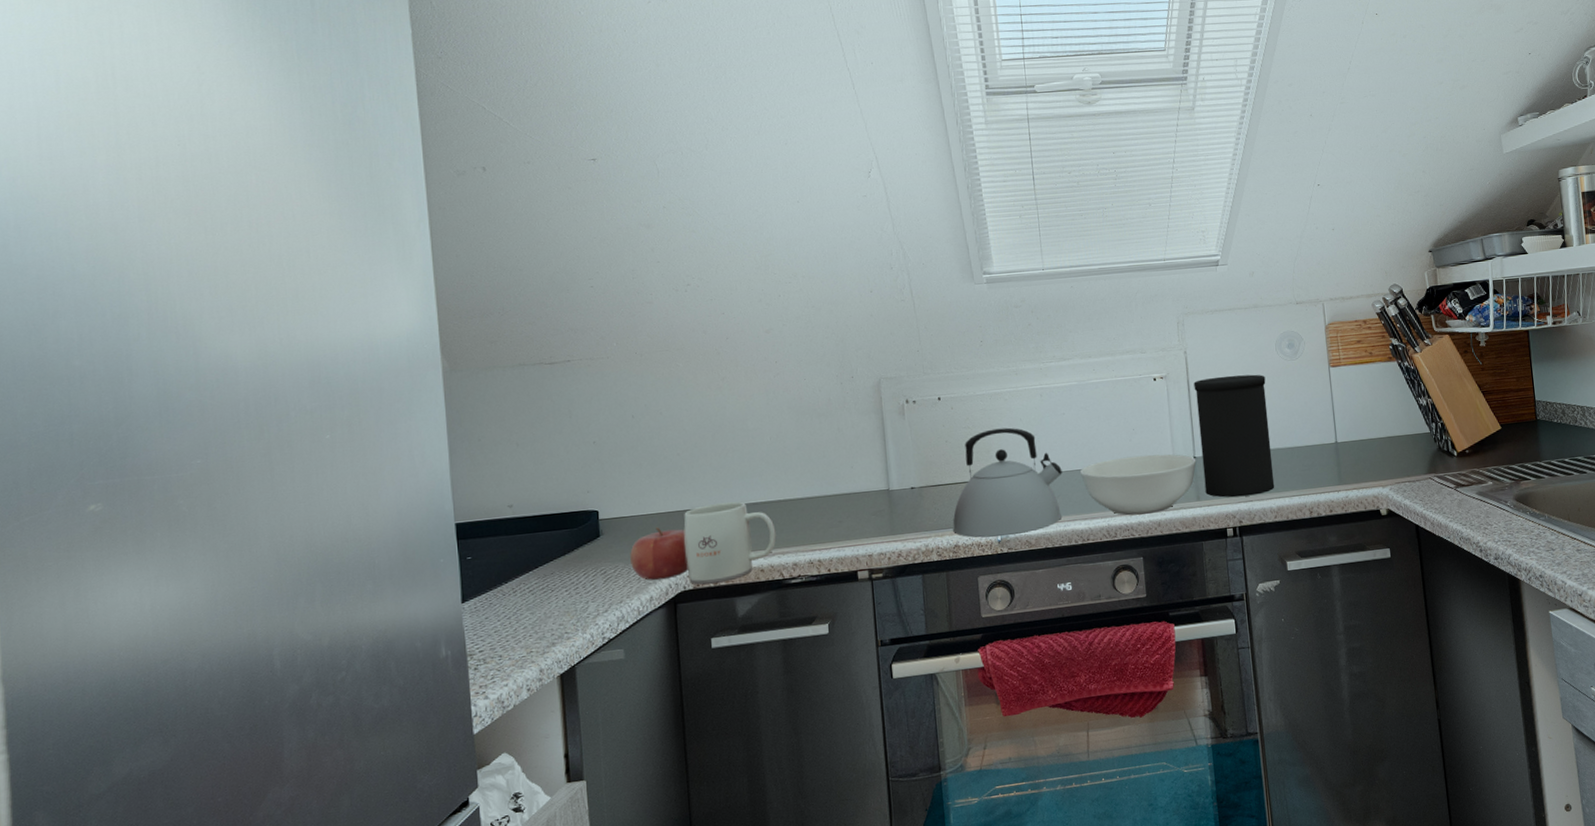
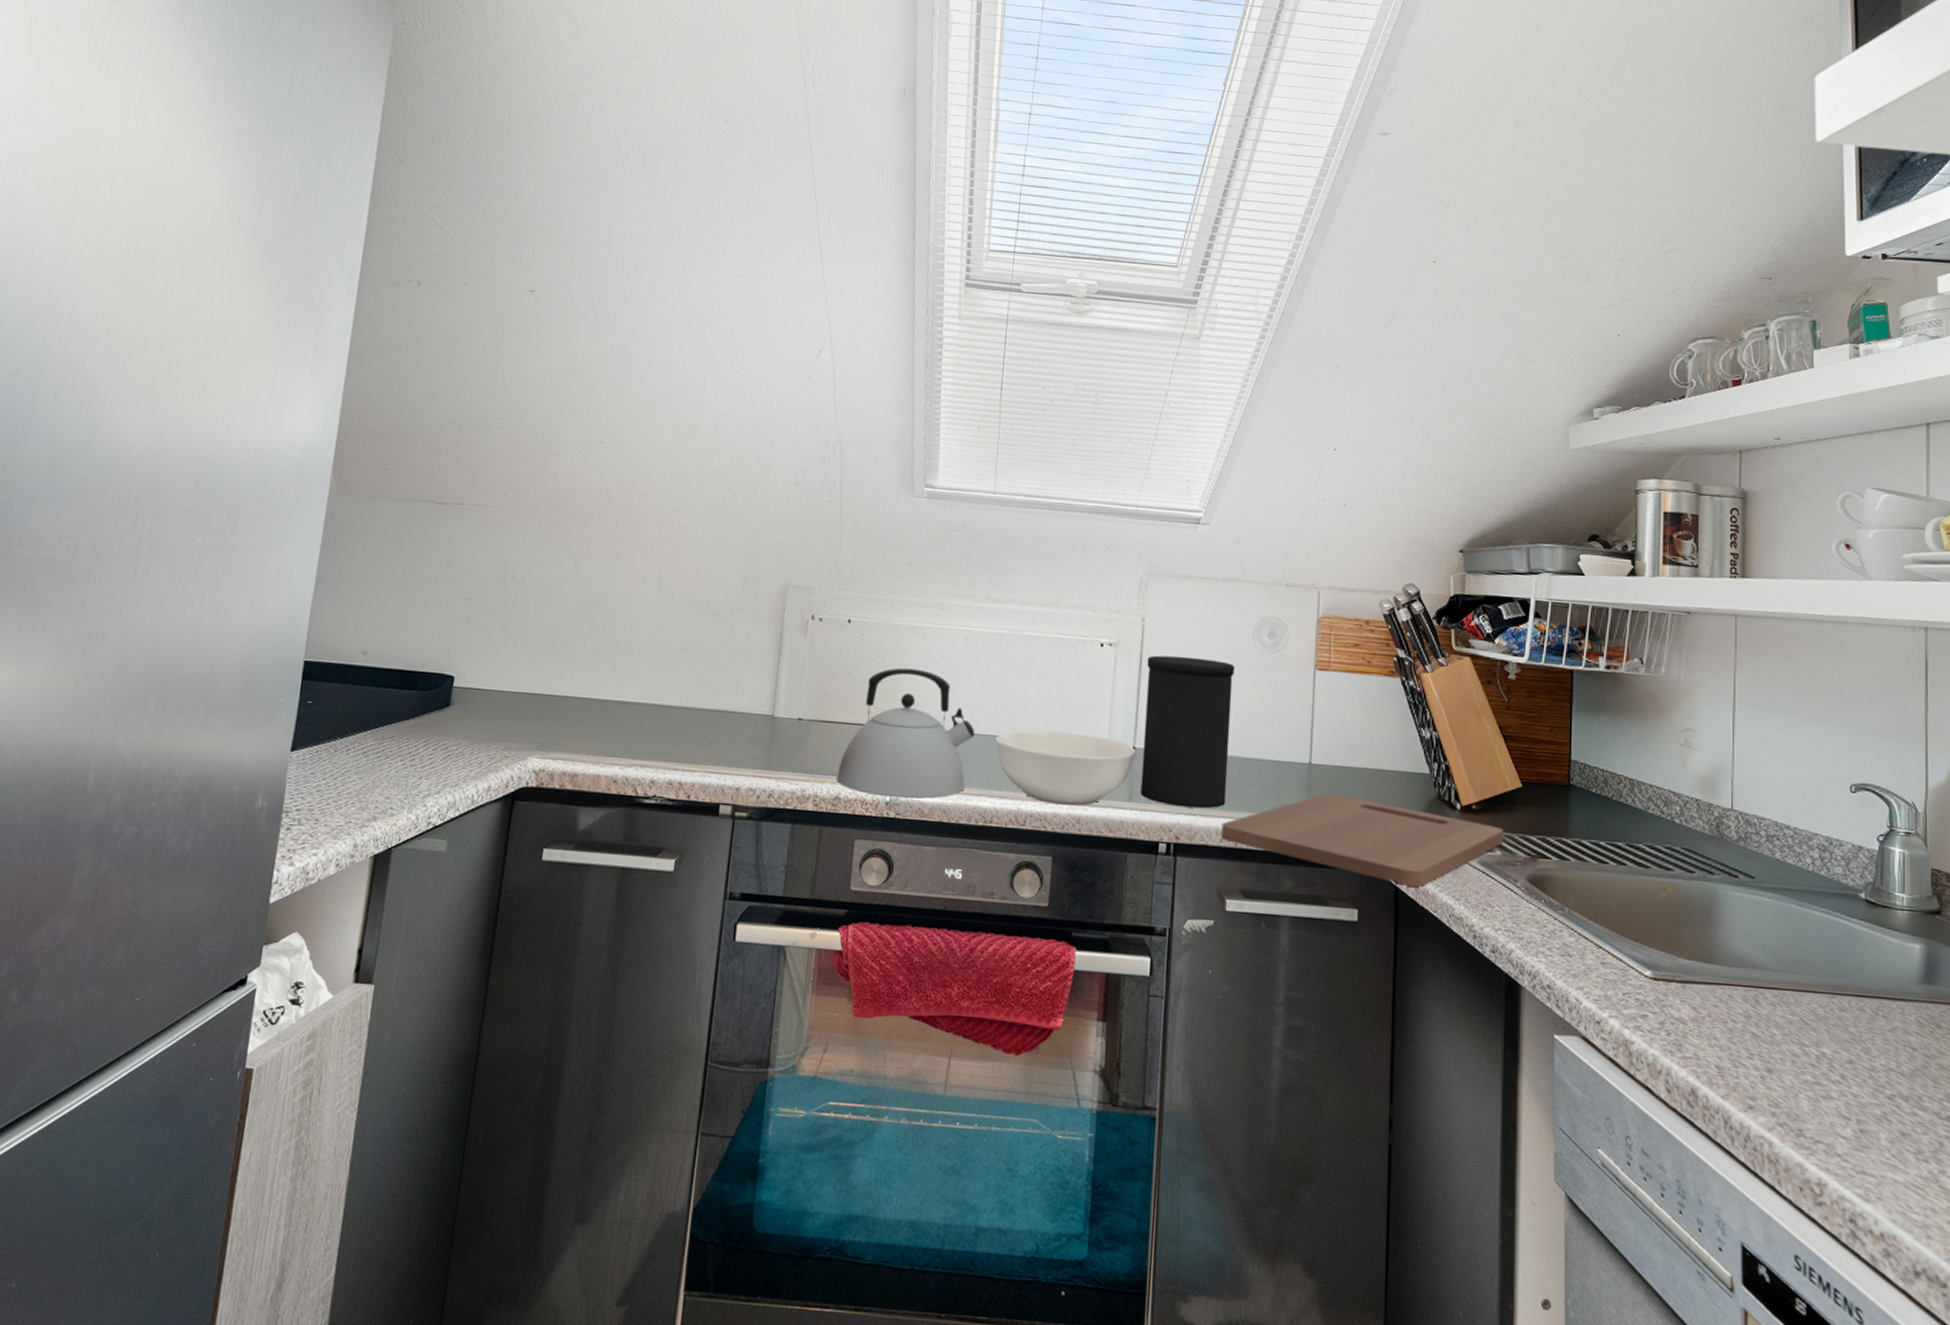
fruit: present [630,527,688,581] -> none [475,708,541,770]
mug: present [683,501,777,585] -> none [533,693,640,787]
cutting board: none [1274,462,1493,523] -> present [1221,793,1504,887]

